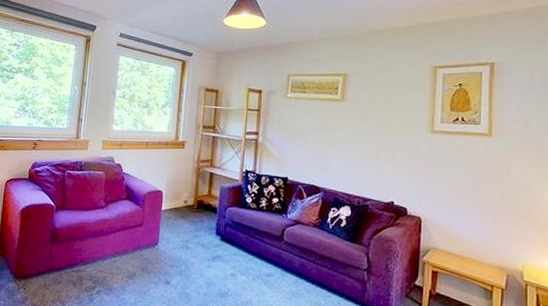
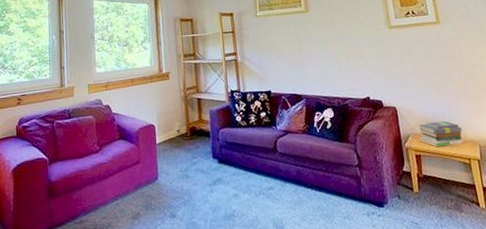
books: none [440,239,491,269] -> present [418,121,464,147]

